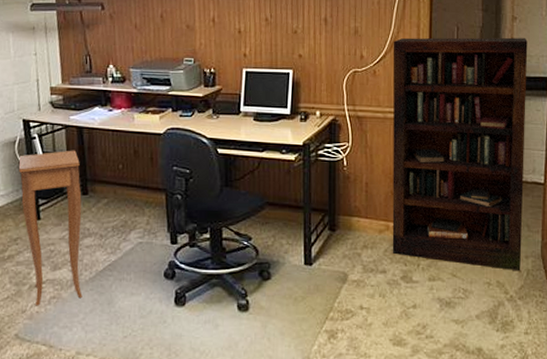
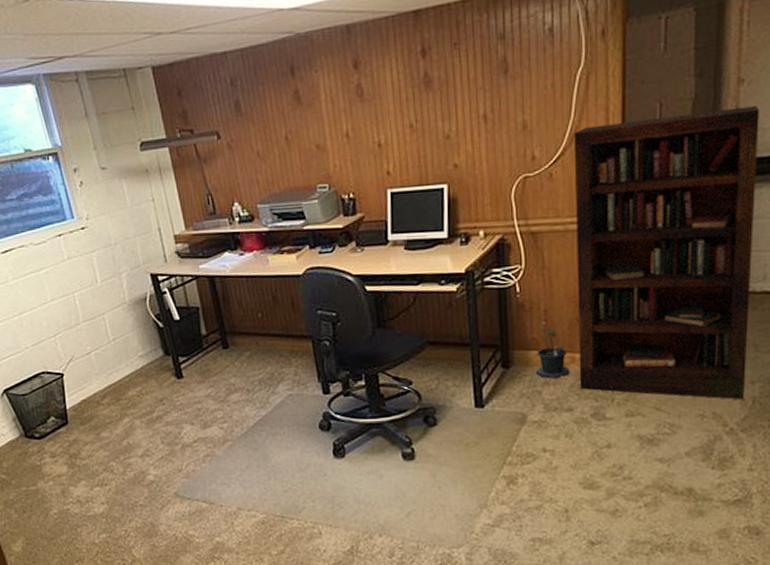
side table: present [18,150,83,306] -> none [152,302,237,465]
potted plant: none [356,193,385,244] -> present [535,322,570,380]

